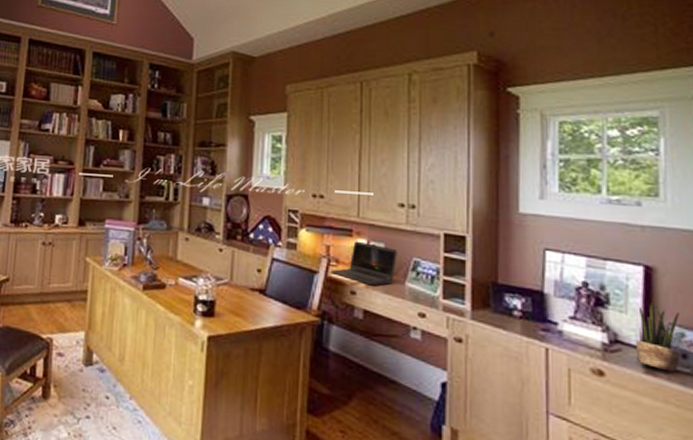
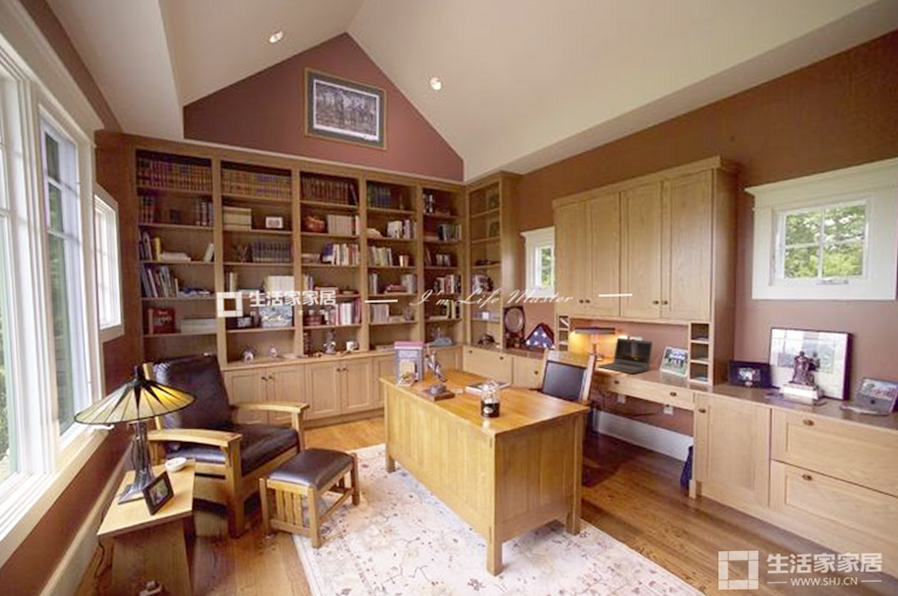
potted plant: present [636,301,681,372] -> none [838,361,872,415]

